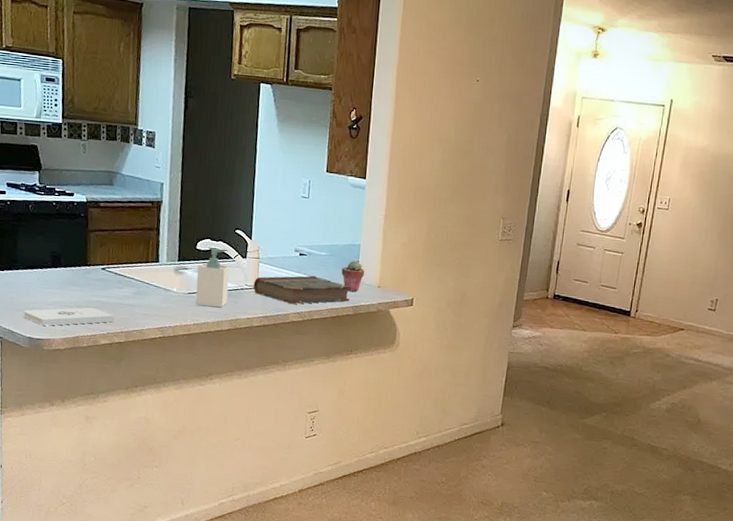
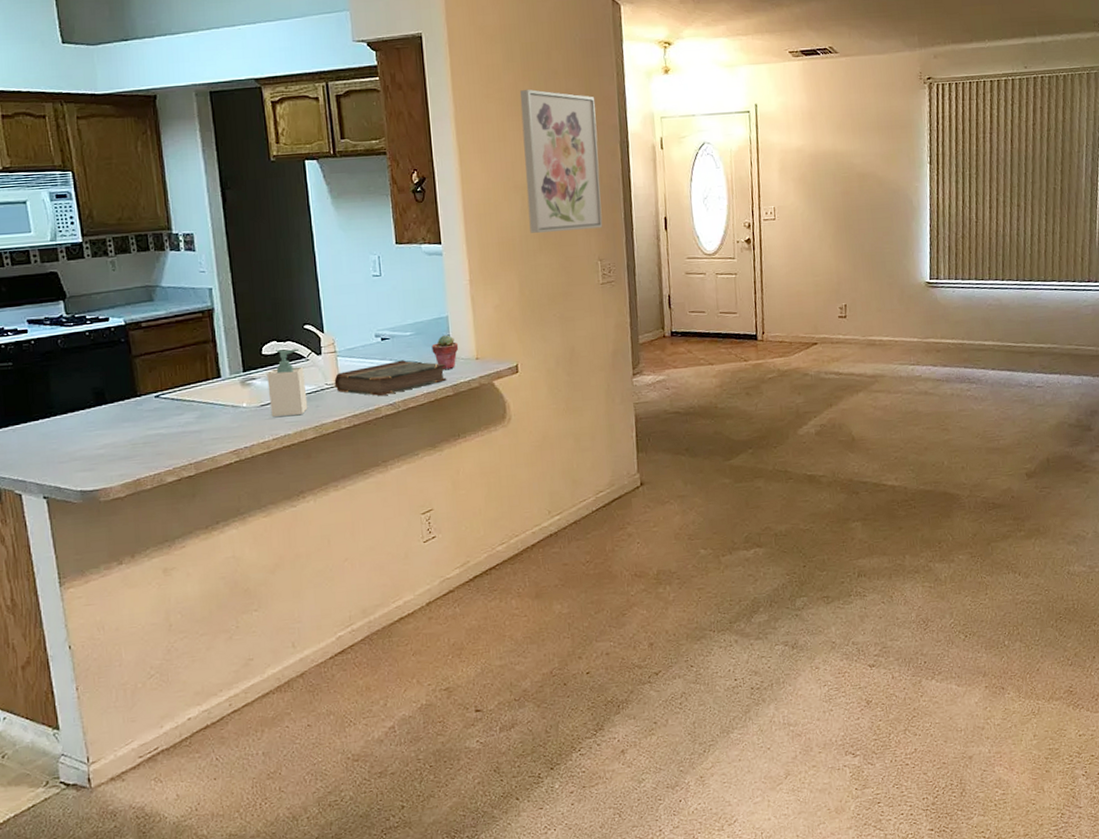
notepad: present [23,307,115,326] -> none [69,442,180,475]
wall art: none [445,51,526,189] -> present [519,89,603,233]

